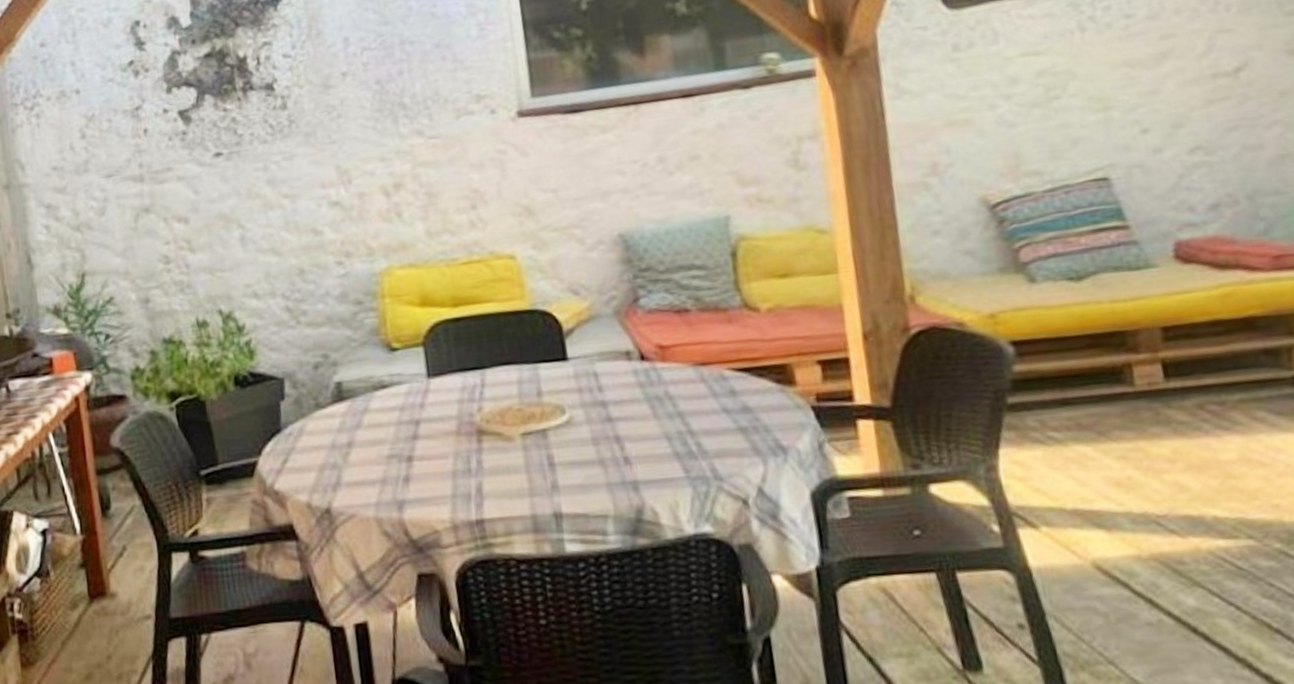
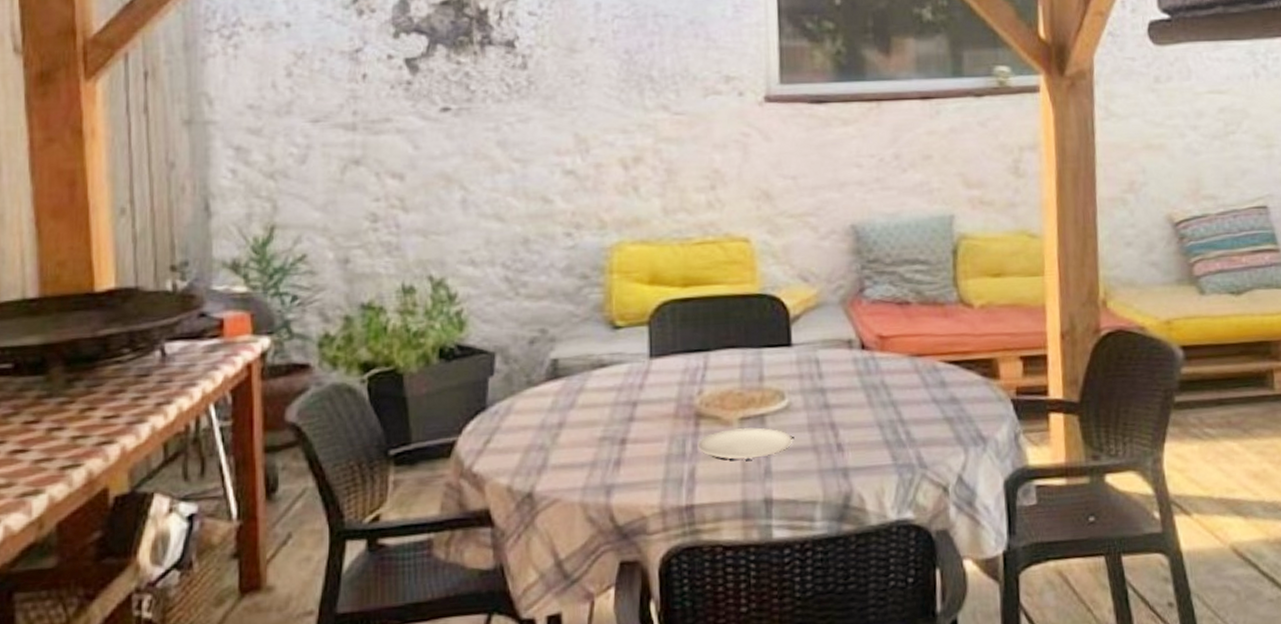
plate: none [482,442,578,475] -> present [697,427,793,460]

